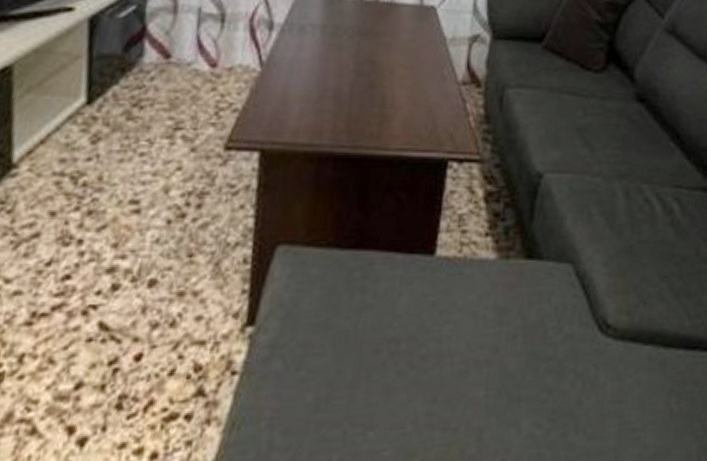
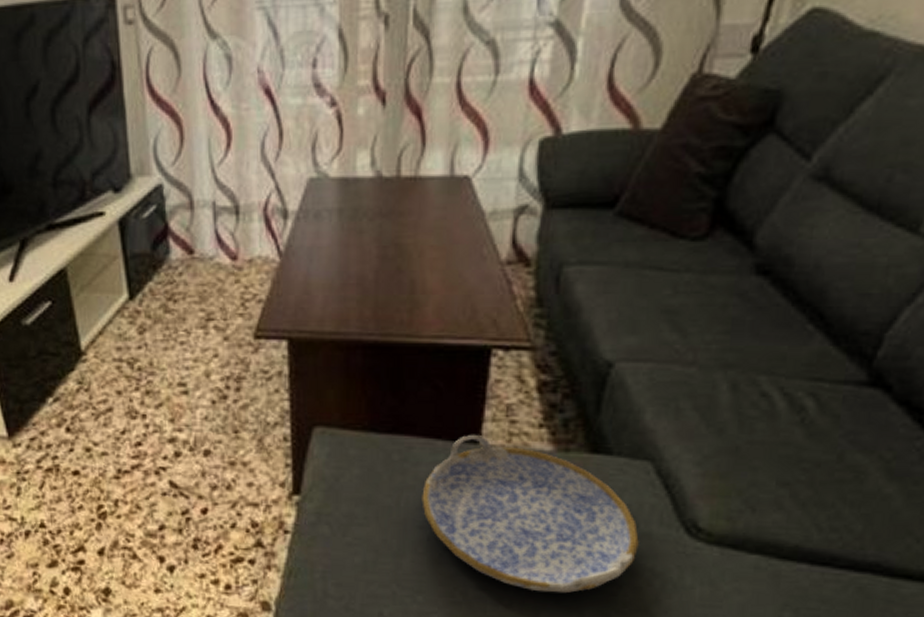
serving tray: none [379,247,564,409] -> present [422,435,639,594]

